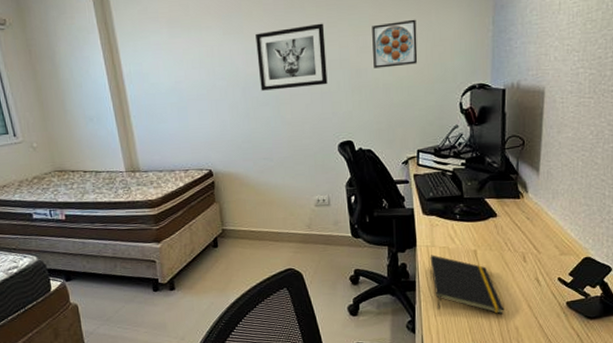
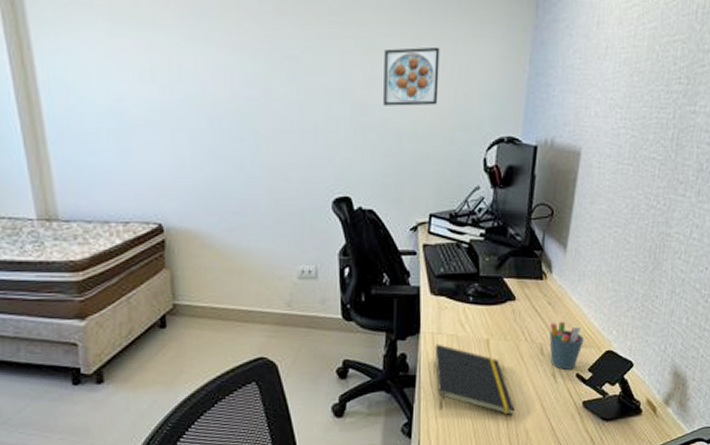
wall art: present [256,23,328,91] -> none [231,38,324,123]
pen holder: none [530,233,562,275] -> present [549,321,584,370]

